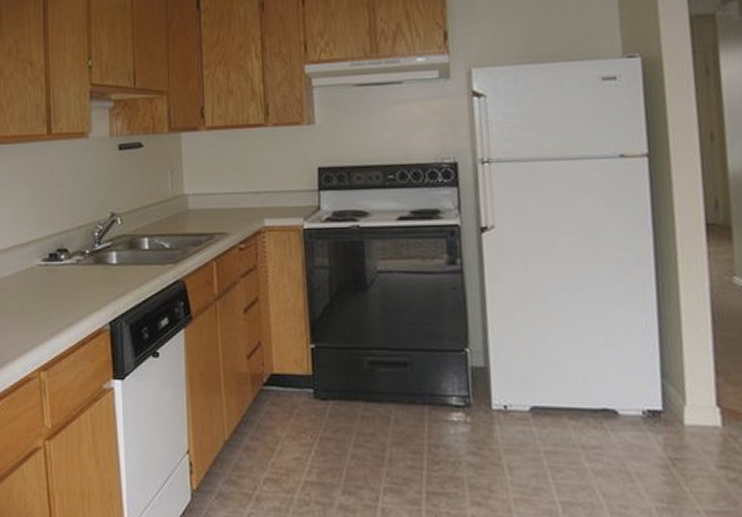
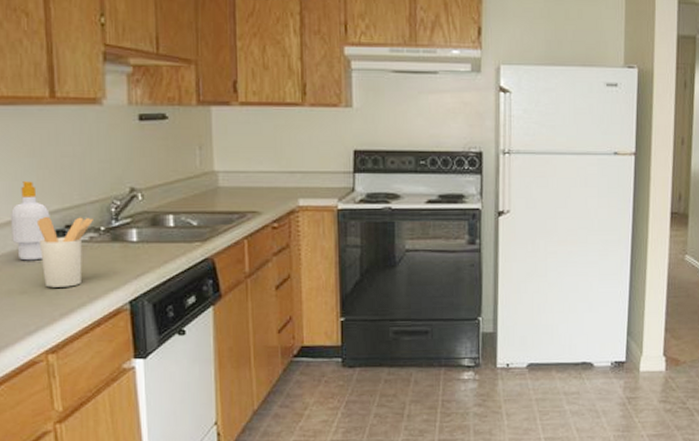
soap bottle: none [14,210,45,282] -> present [11,181,50,261]
utensil holder: none [34,241,80,308] -> present [36,216,93,288]

